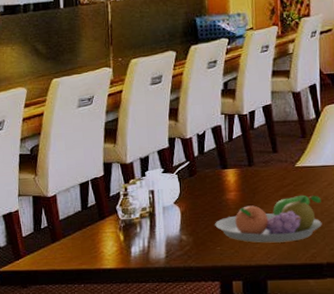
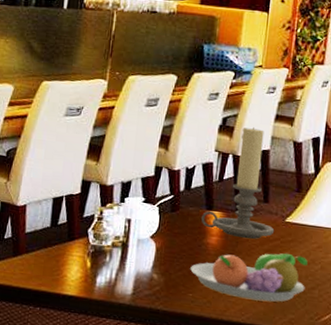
candle holder: none [218,86,287,189] -> present [201,127,275,240]

